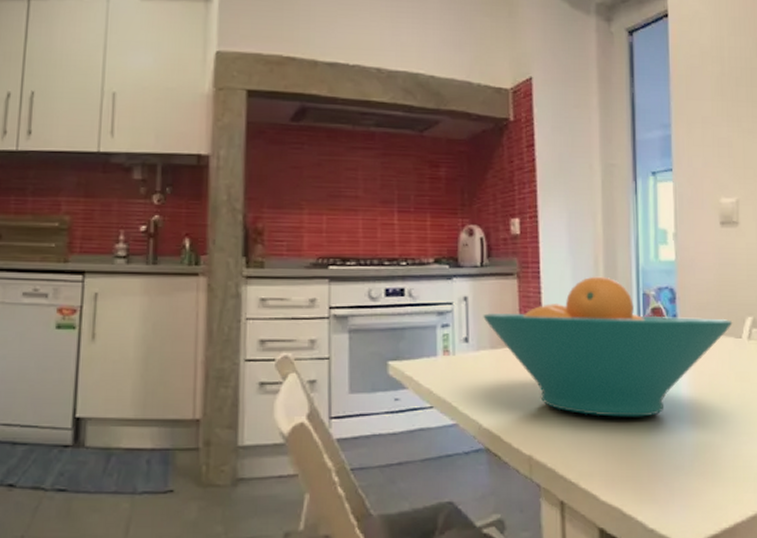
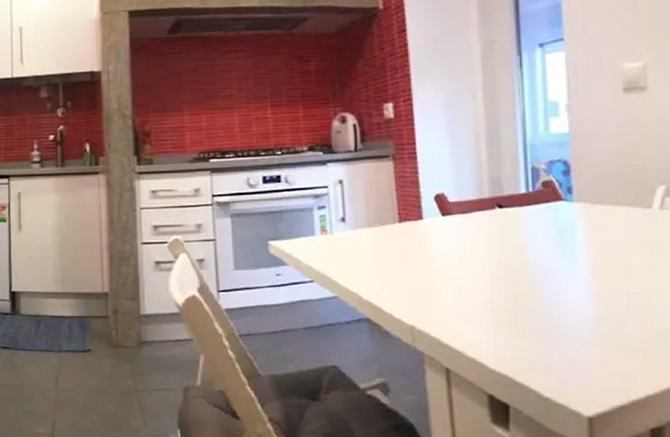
fruit bowl: present [483,276,733,417] -> none [359,153,641,289]

